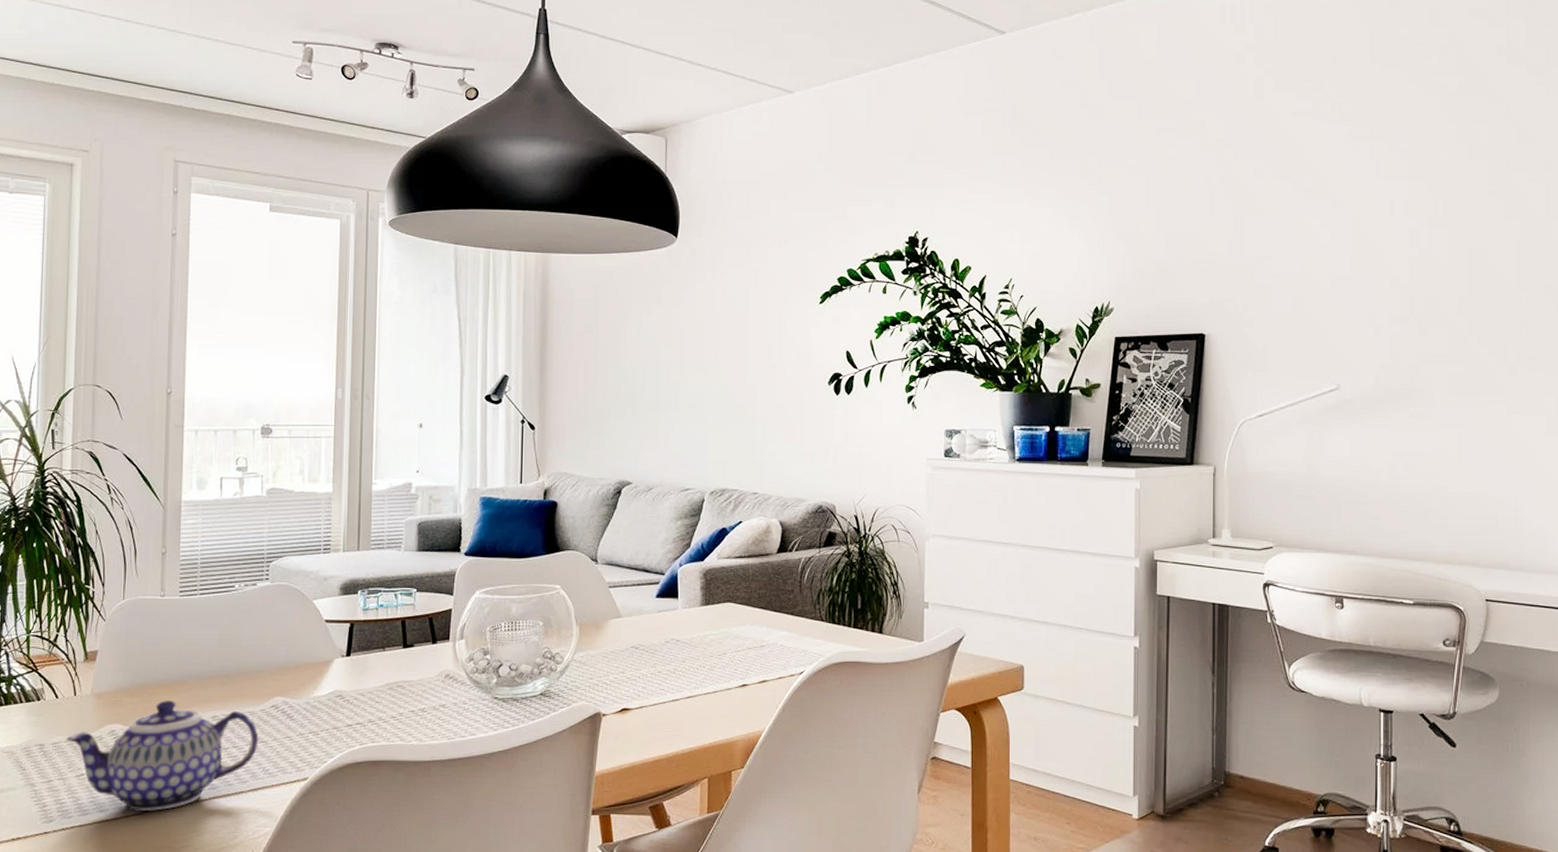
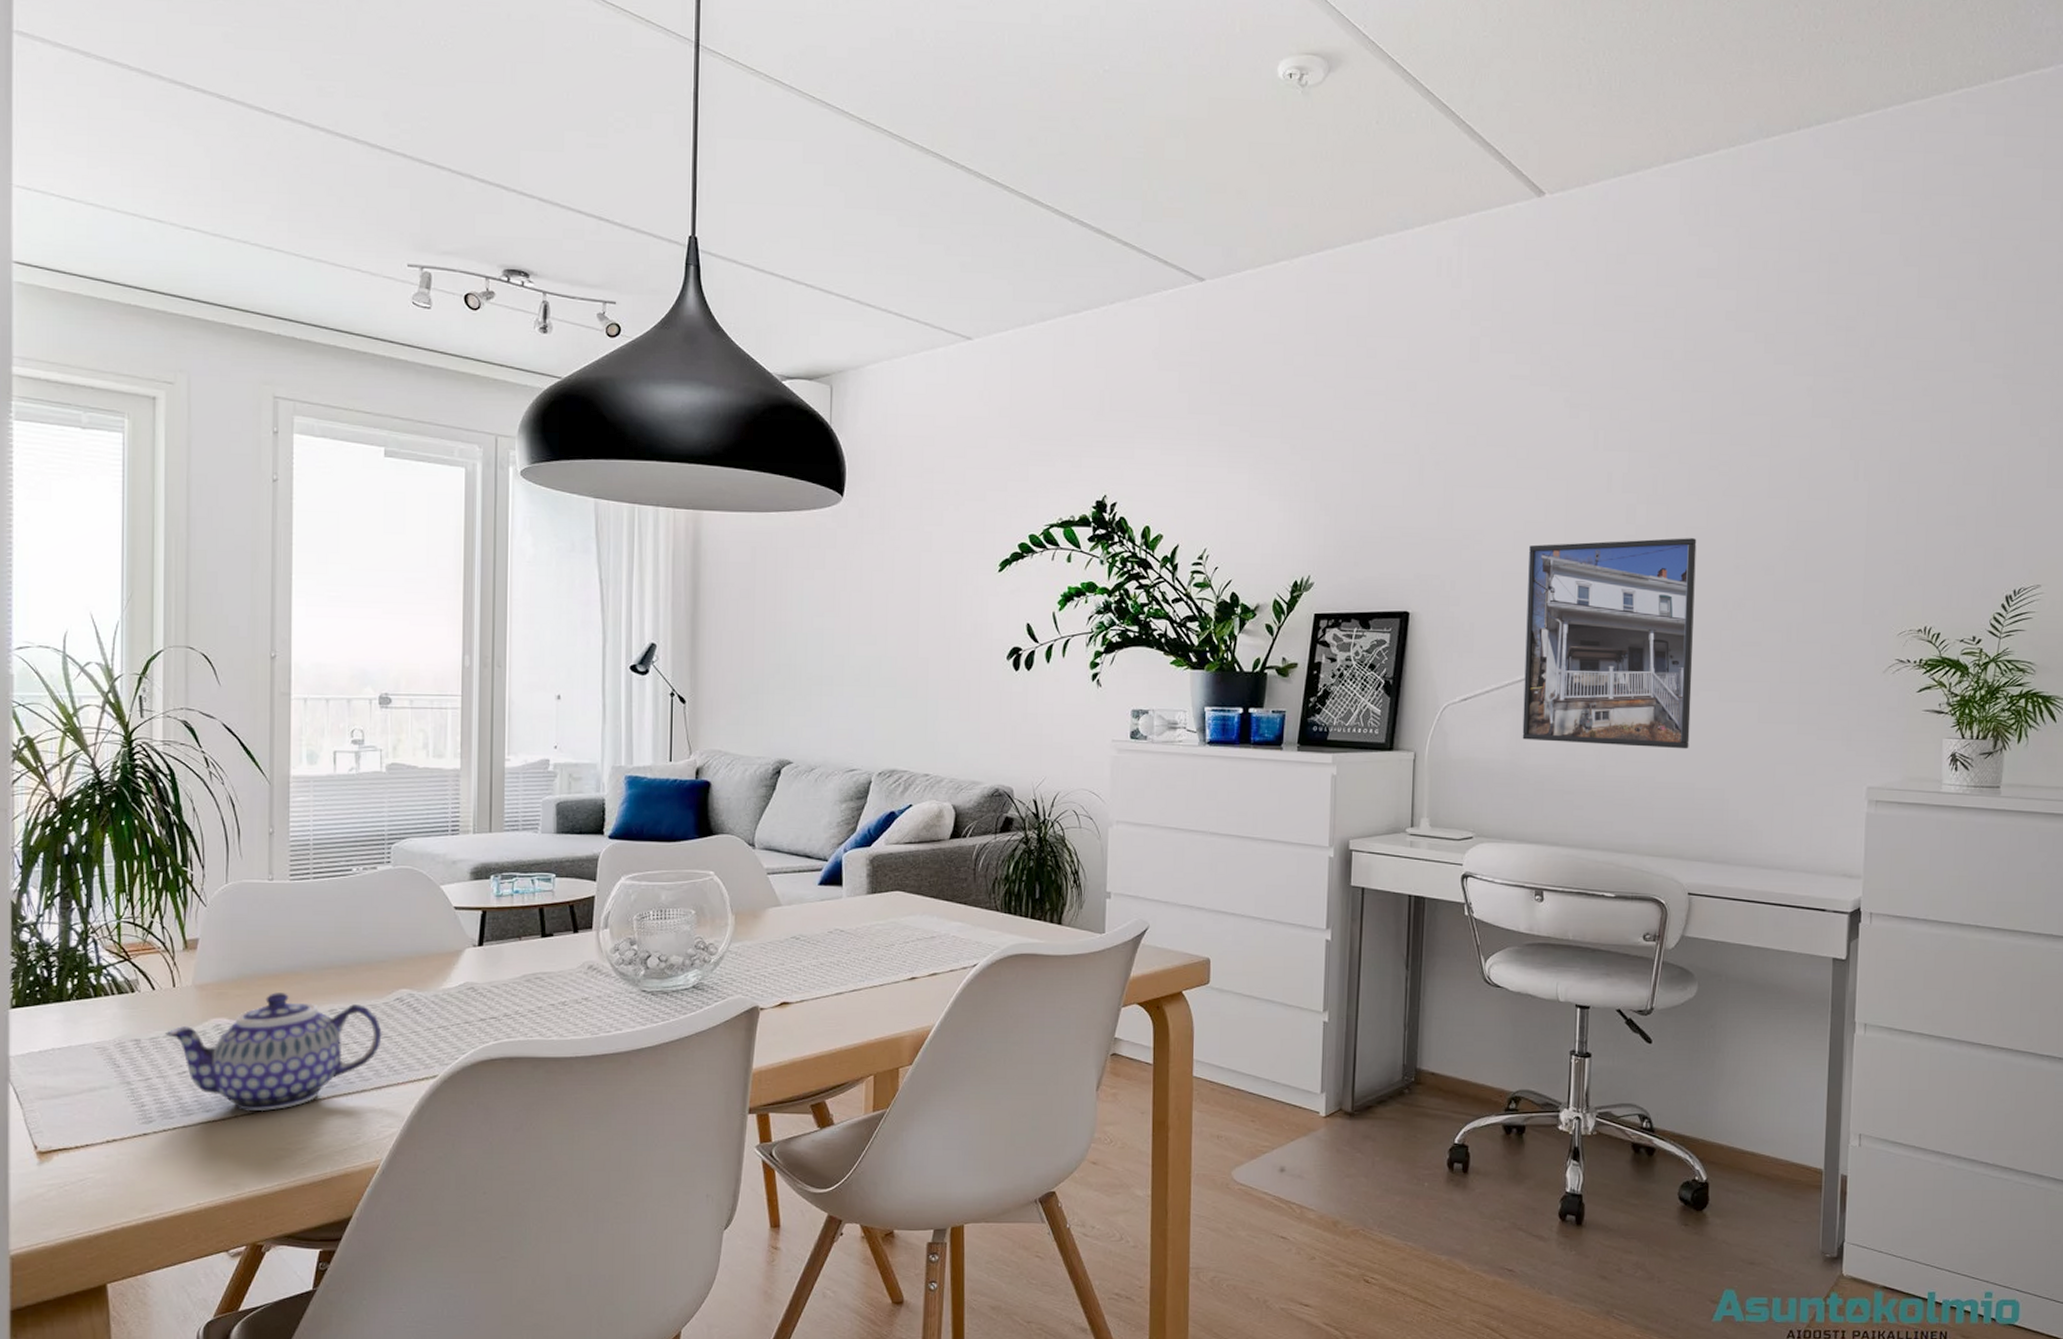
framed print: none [1317,259,1480,460] -> present [1522,538,1697,749]

